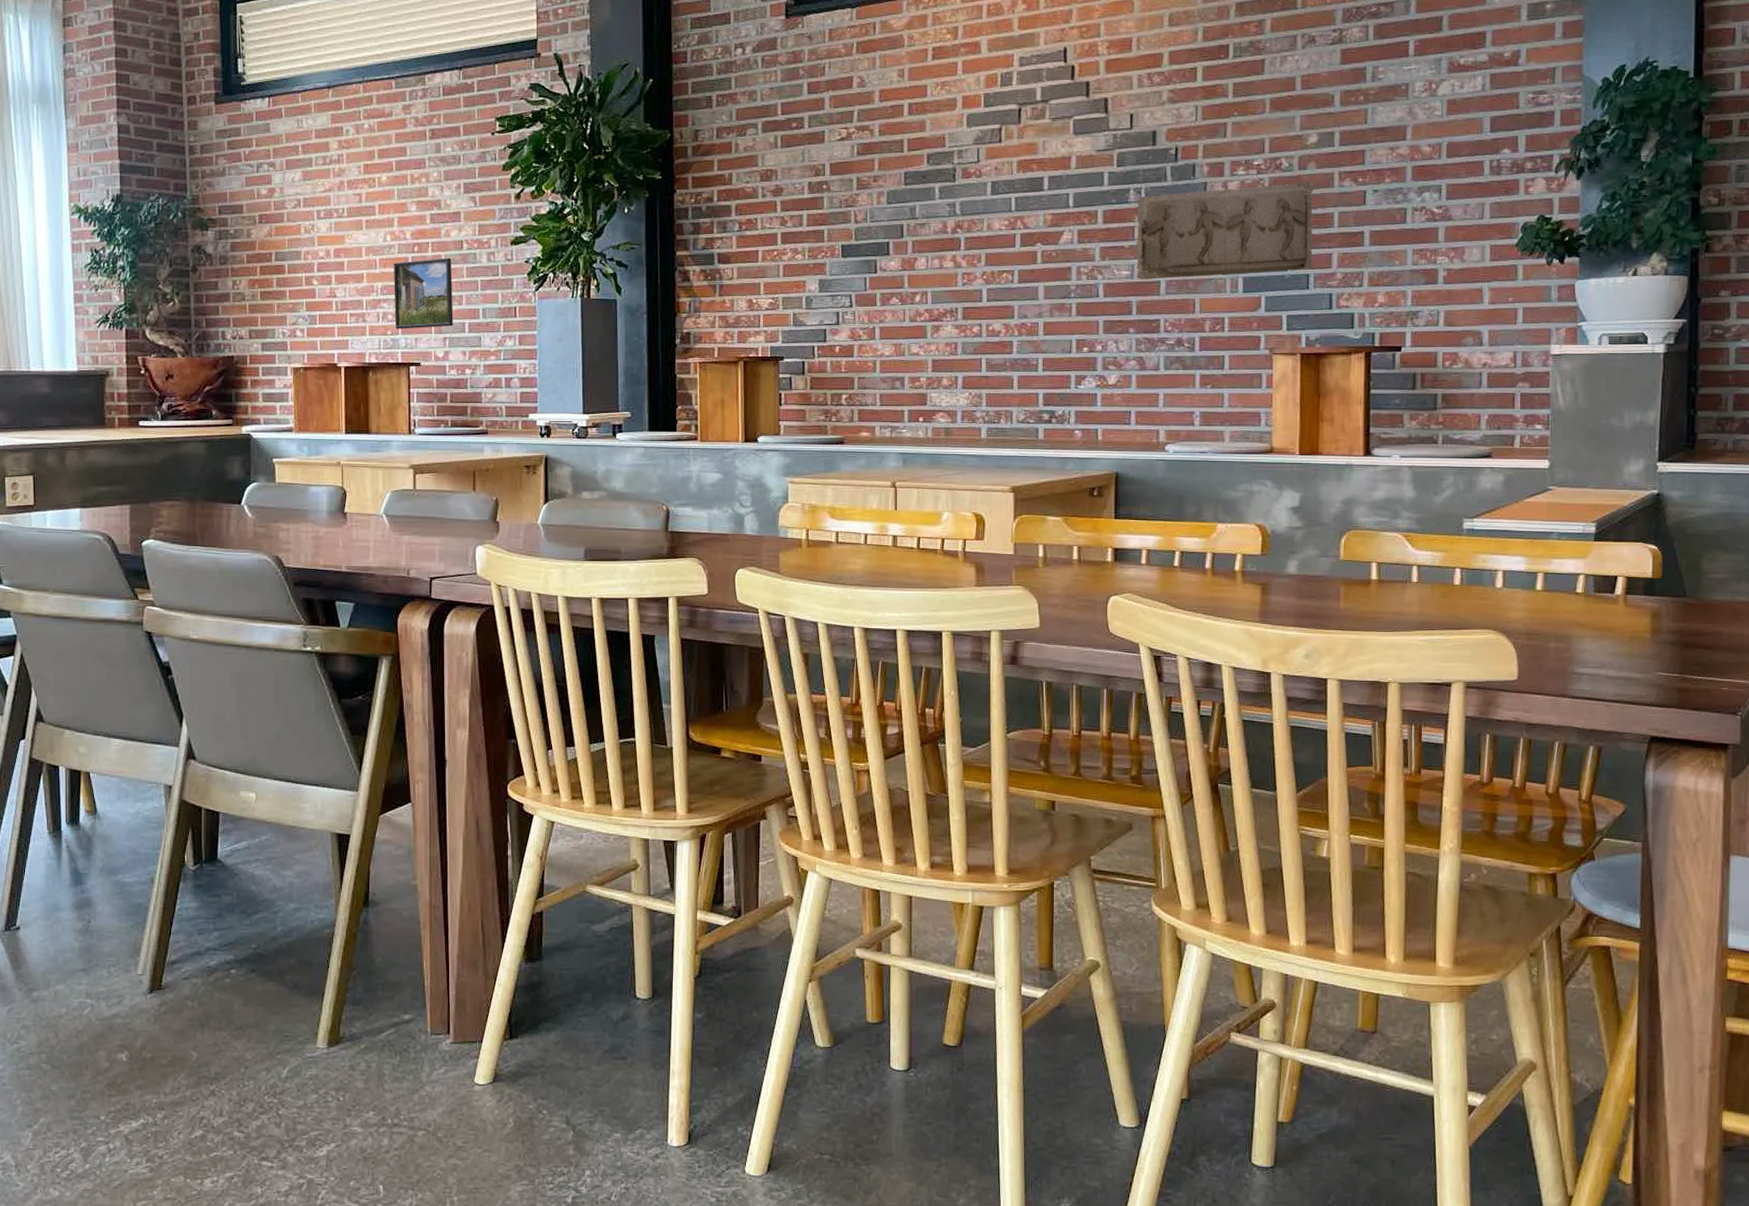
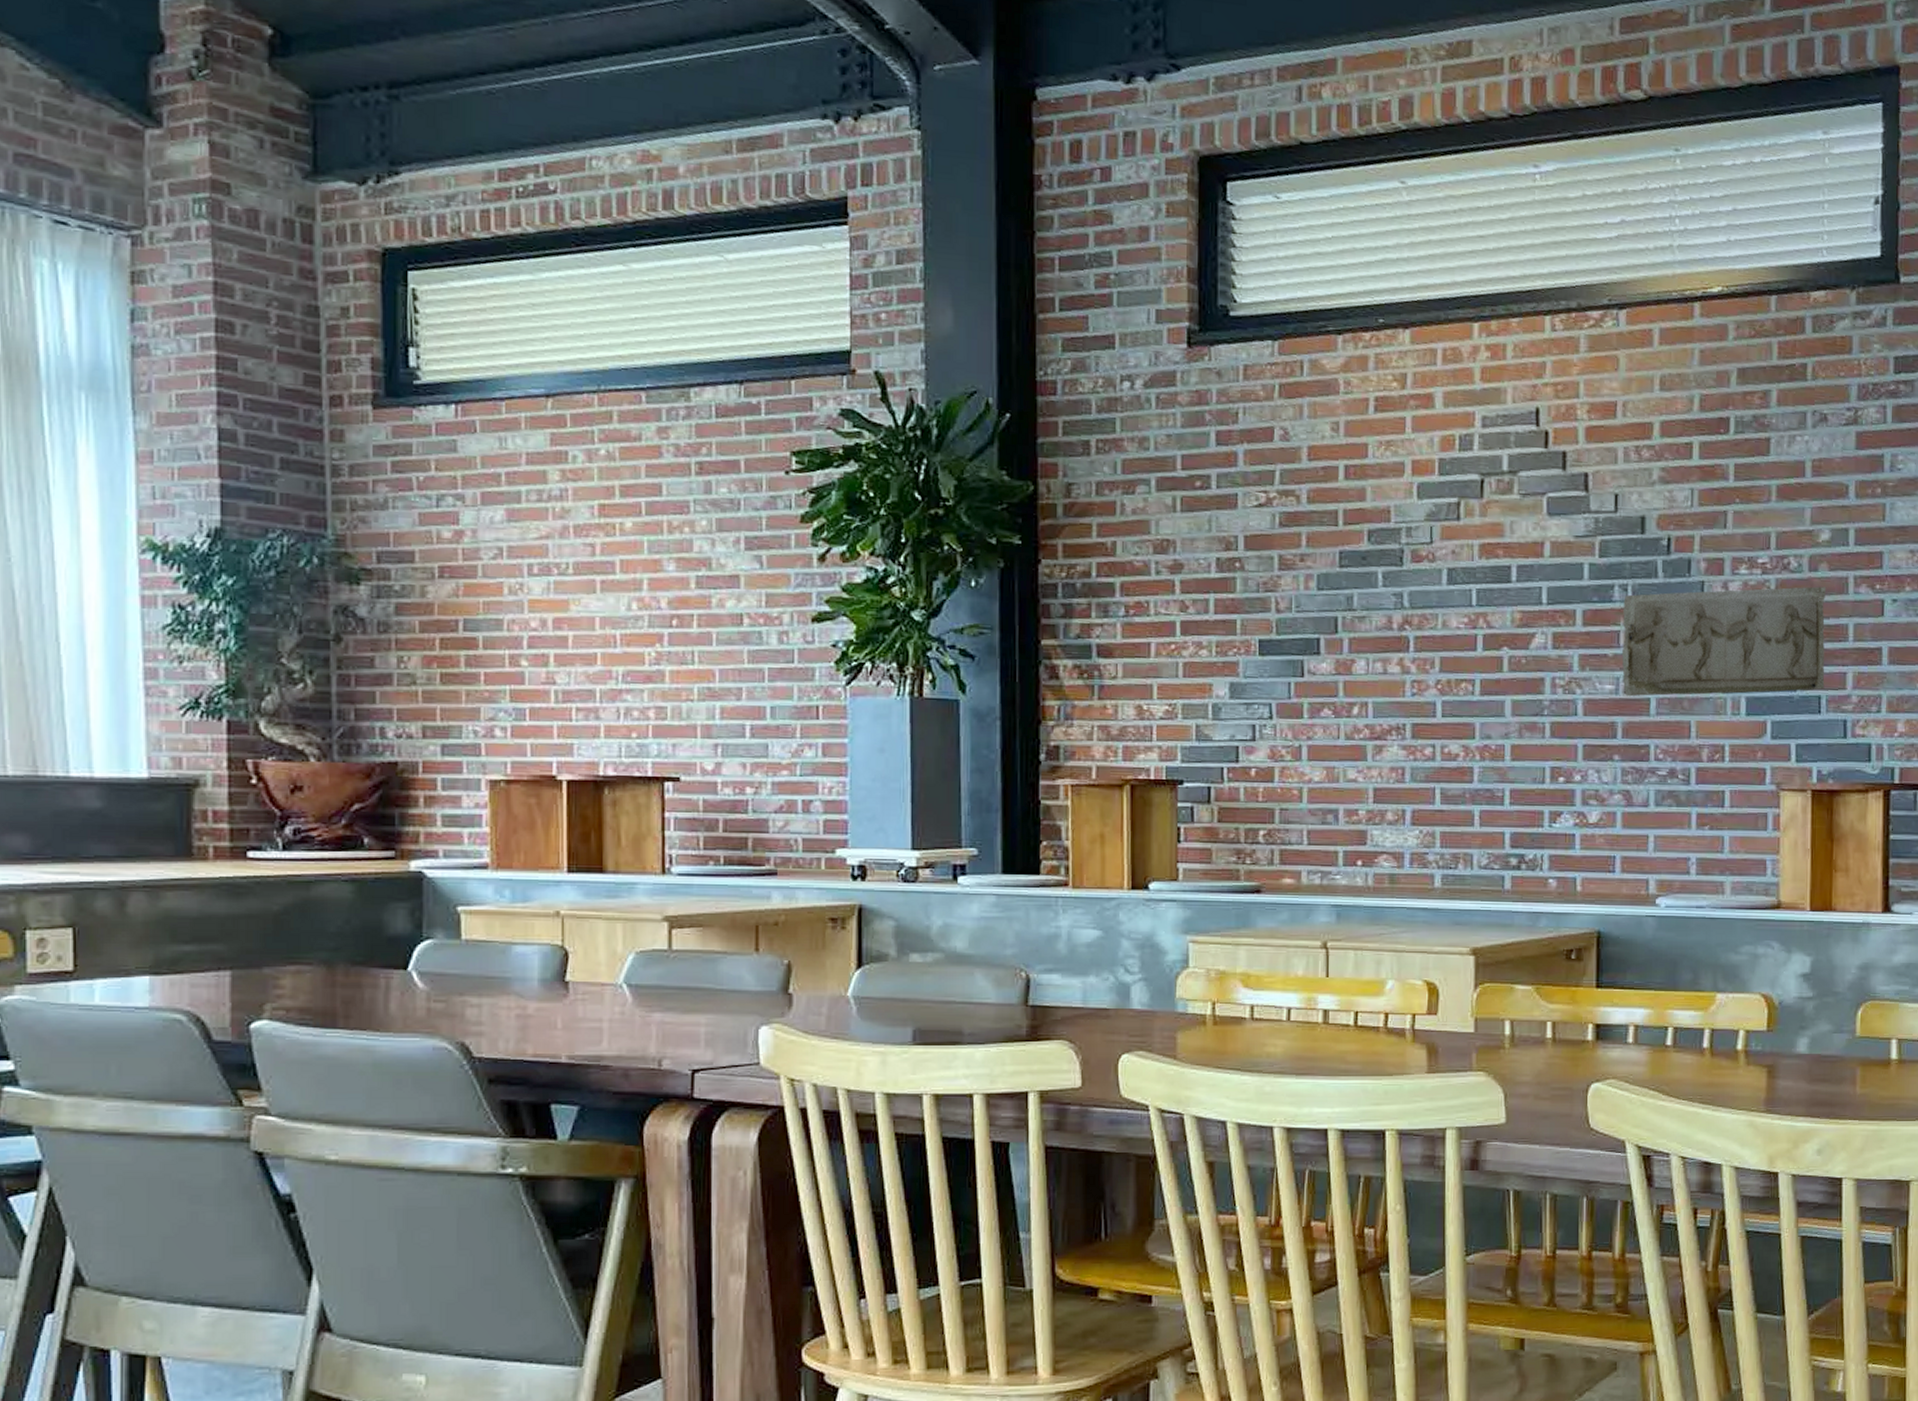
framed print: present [394,258,453,329] -> none [641,636,729,731]

